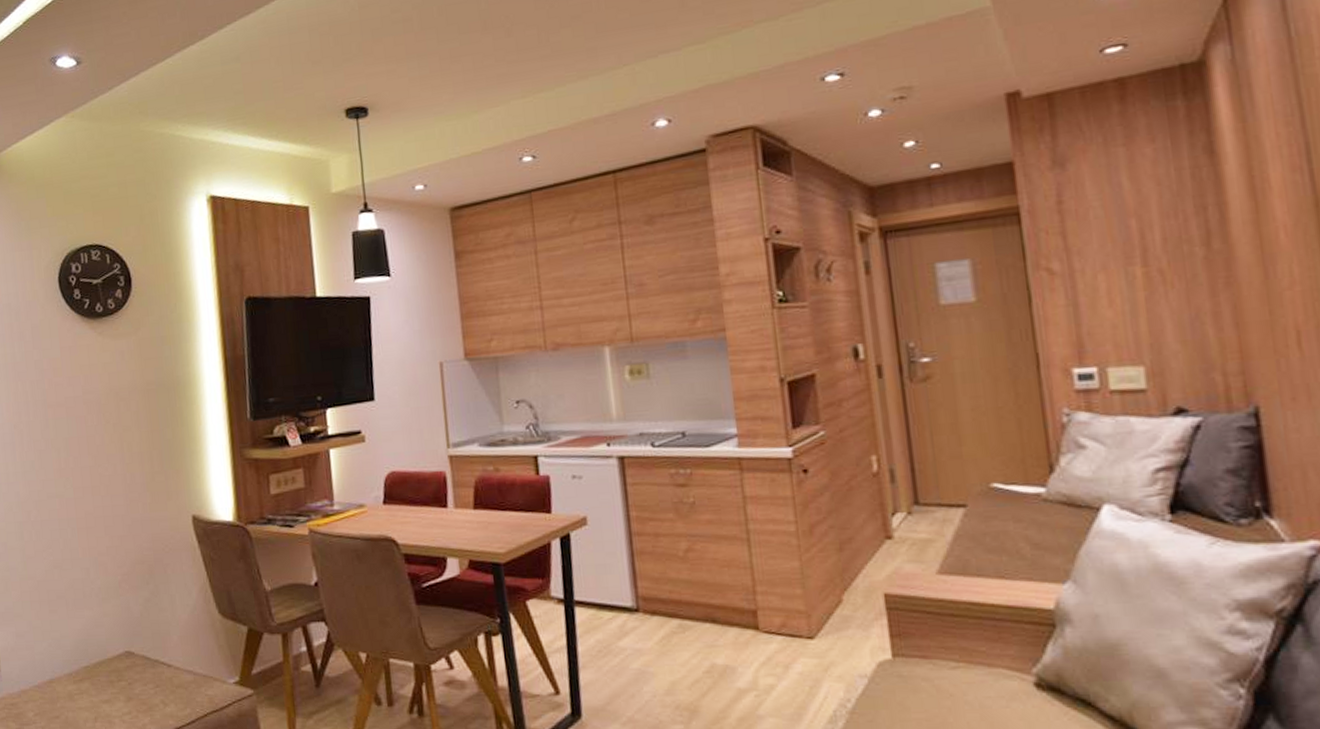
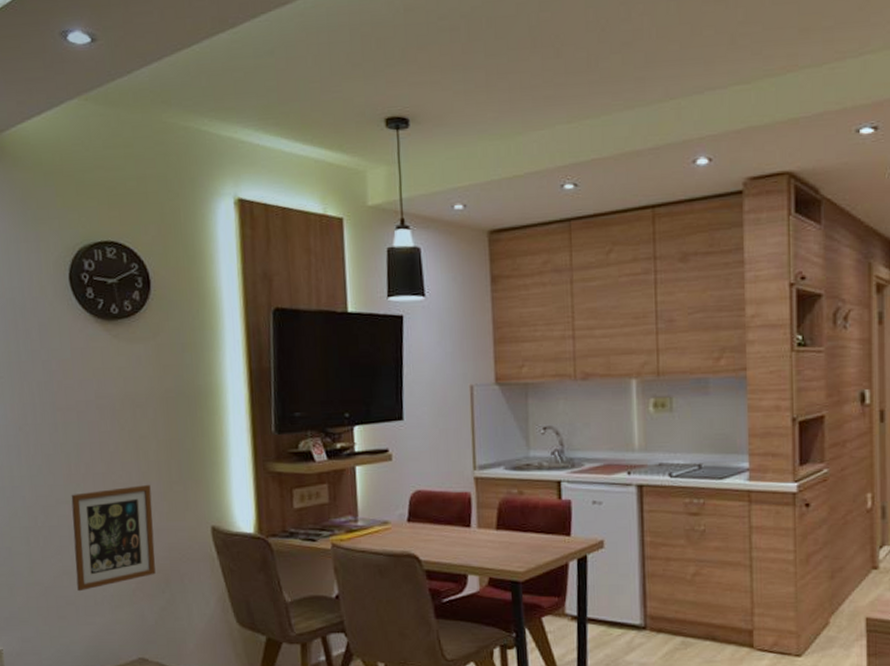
picture frame: none [61,475,140,585] -> present [71,484,156,592]

